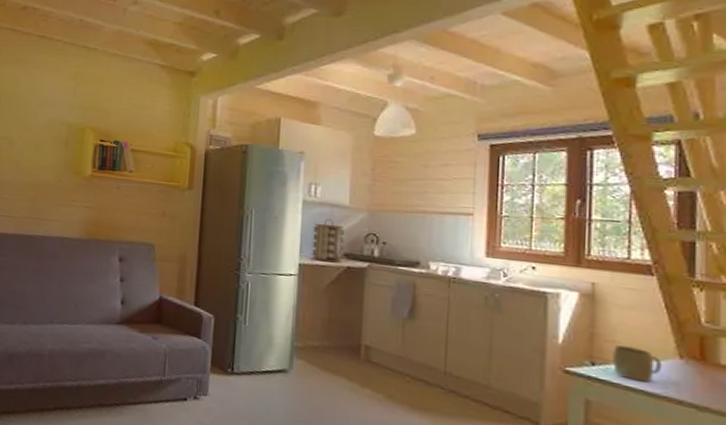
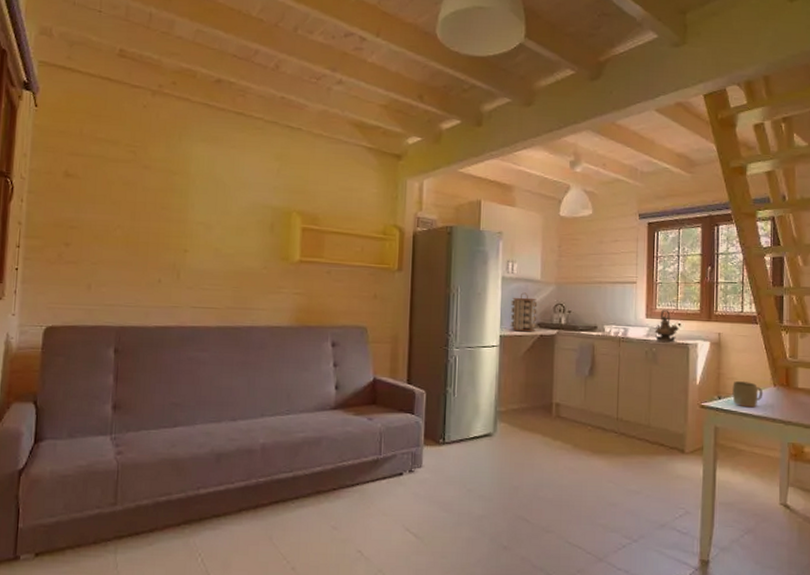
books: present [95,139,136,173] -> none [303,223,346,257]
teapot: none [497,248,533,289] -> present [654,309,679,343]

